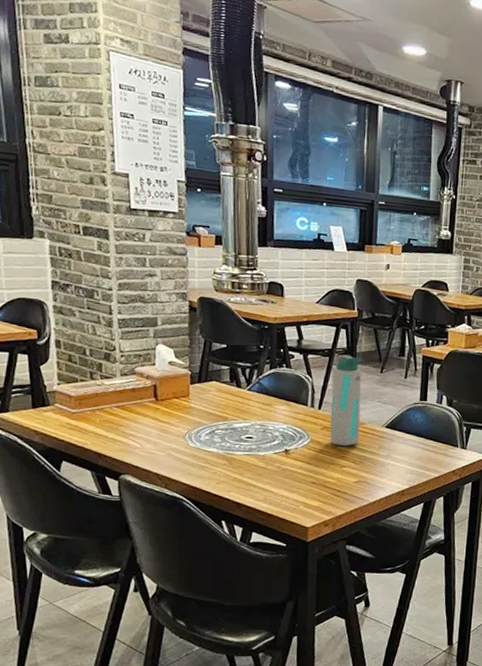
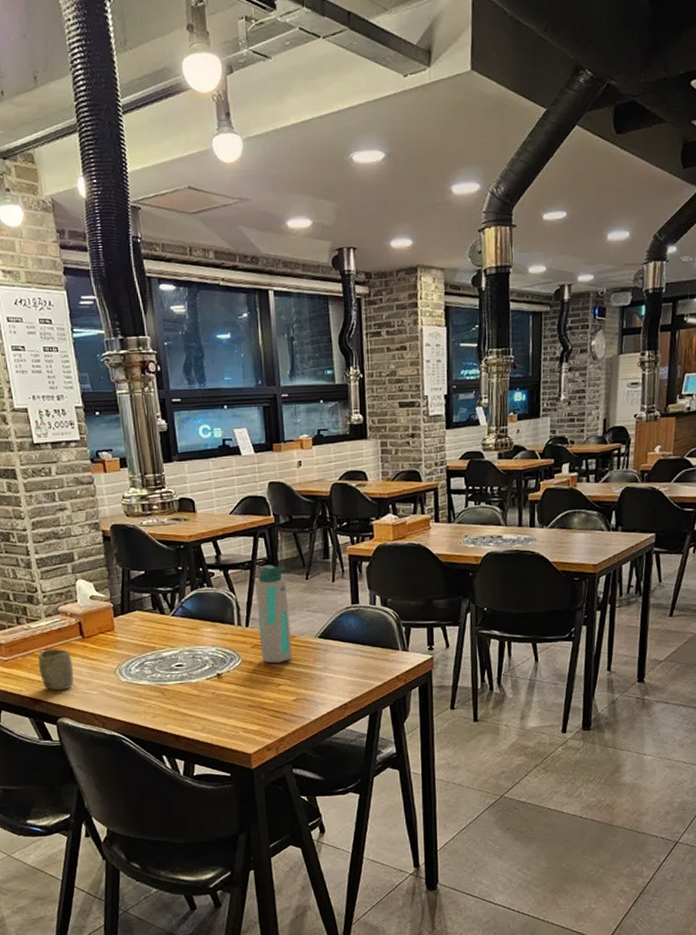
cup: none [107,406,143,448] -> present [38,649,74,691]

